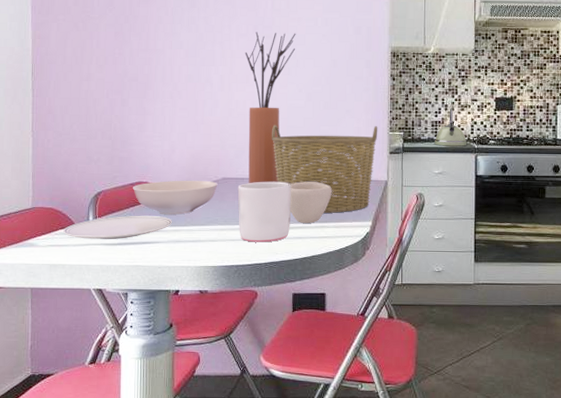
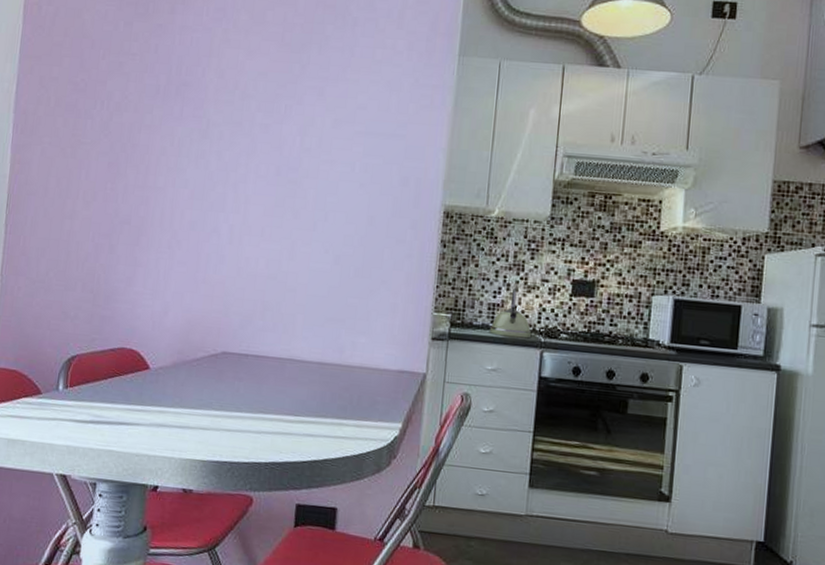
plate: present [63,215,172,240] -> none [27,388,157,416]
bowl: present [132,180,218,215] -> none [113,349,216,393]
mug: present [237,181,292,243] -> none [237,360,307,437]
vase: present [245,31,296,183] -> none [253,174,327,364]
basket: present [271,125,378,213] -> none [286,291,420,409]
cup: present [290,182,332,223] -> none [301,365,356,419]

